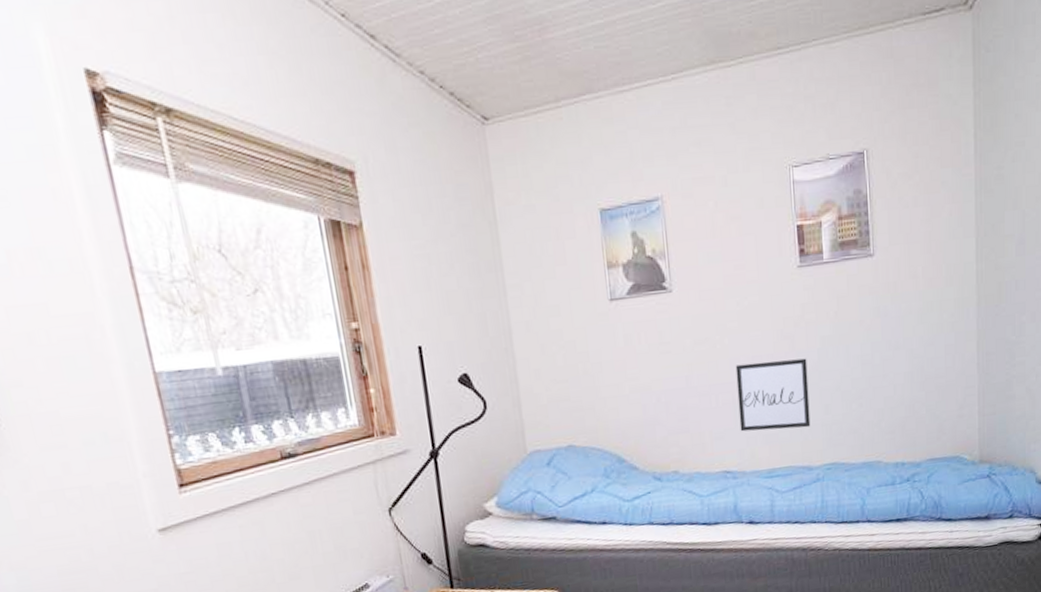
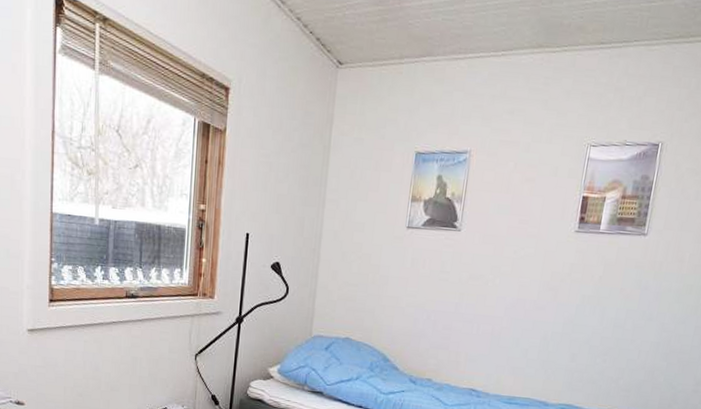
wall art: present [735,358,811,432] -> none [492,303,565,369]

